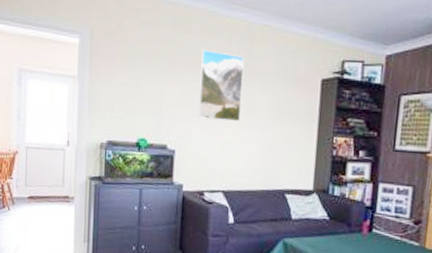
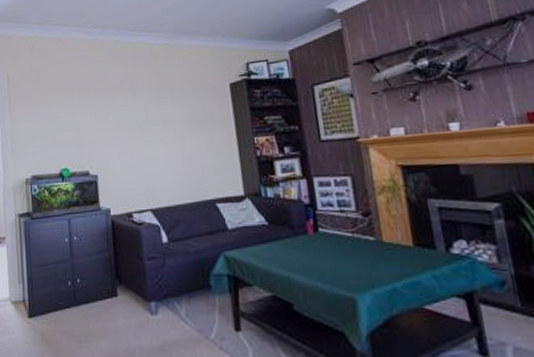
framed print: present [198,49,245,122] -> none [109,75,157,140]

